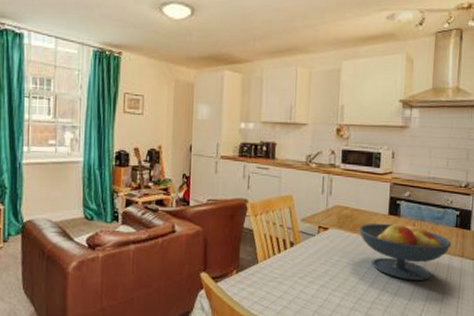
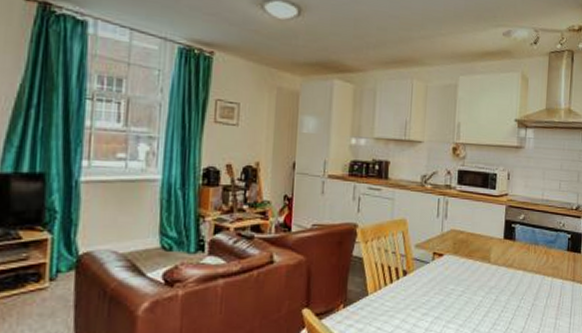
fruit bowl: present [359,223,451,280] -> none [474,247,563,307]

